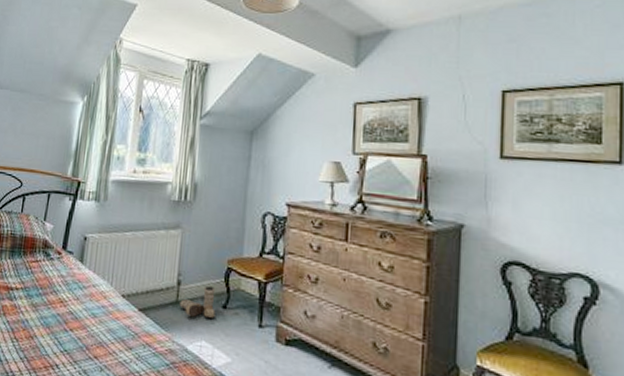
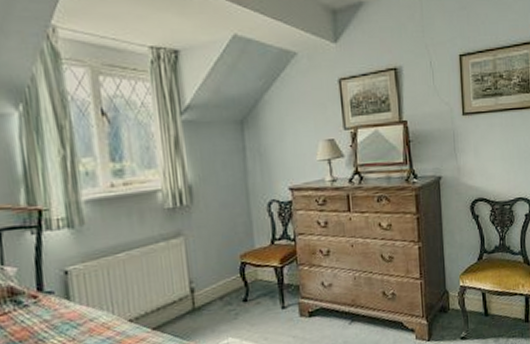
boots: present [179,285,216,318] -> none [197,284,237,319]

